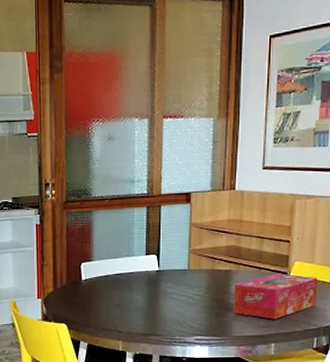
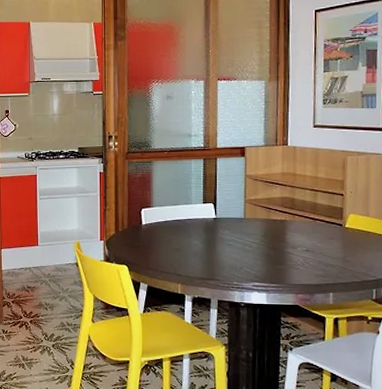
tissue box: present [233,273,318,319] -> none [289,224,374,269]

